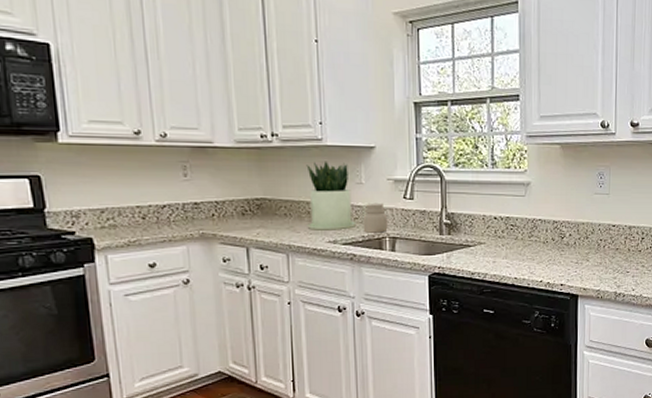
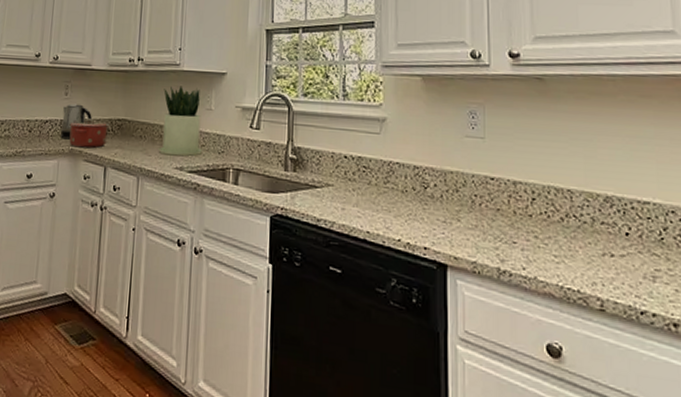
kettle: none [184,185,223,224] -> present [61,103,92,140]
casserole: none [193,200,246,231] -> present [68,119,109,148]
jar: present [363,202,388,233] -> none [208,130,233,163]

